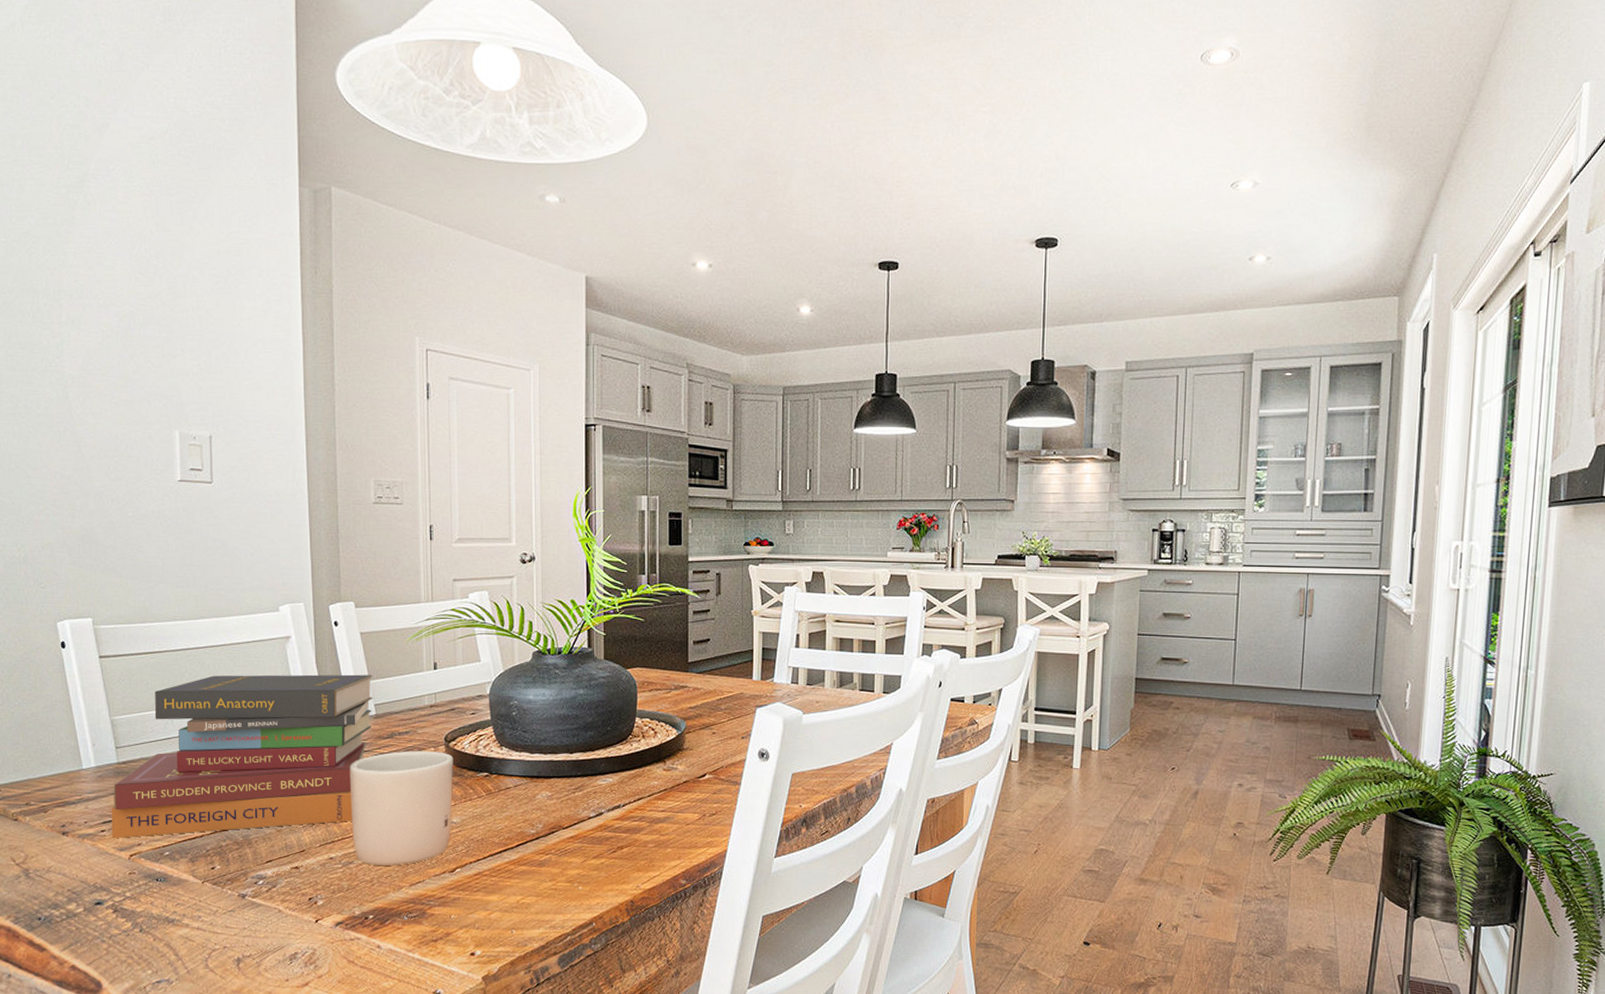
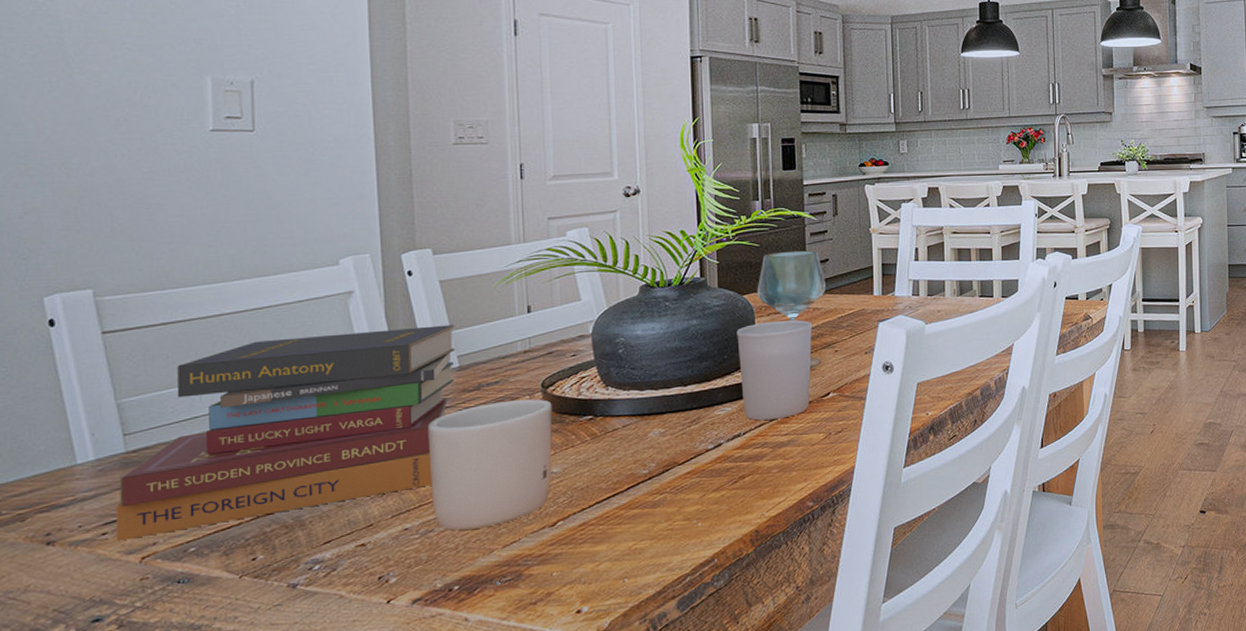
candle holder: none [620,697,692,795] -> present [736,320,813,421]
wine glass: none [640,628,706,748] -> present [757,250,826,369]

